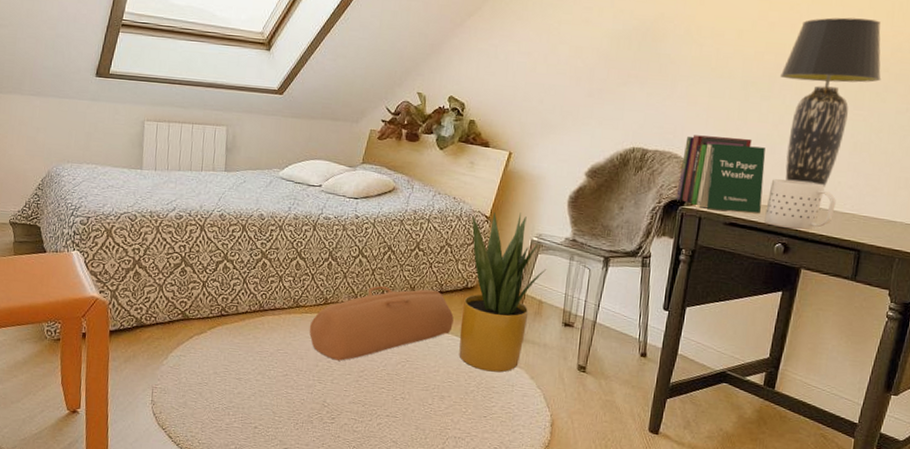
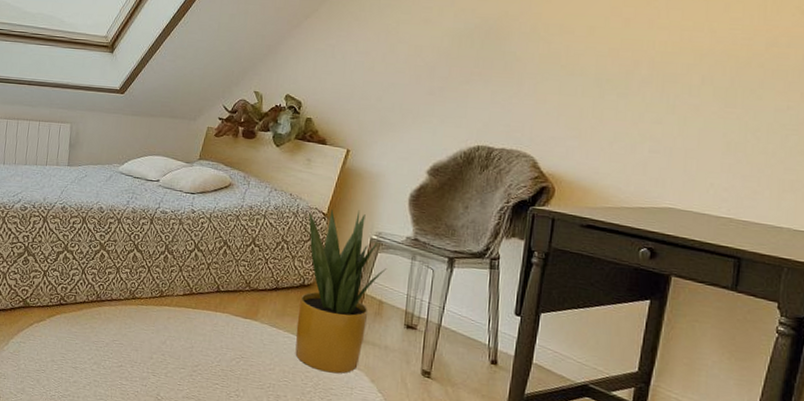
duffel bag: present [309,285,454,361] -> none [144,280,290,355]
books: present [676,135,765,214] -> none [526,133,625,217]
mug: present [763,179,836,231] -> none [625,180,709,236]
table lamp: present [779,17,882,188] -> none [637,12,756,189]

